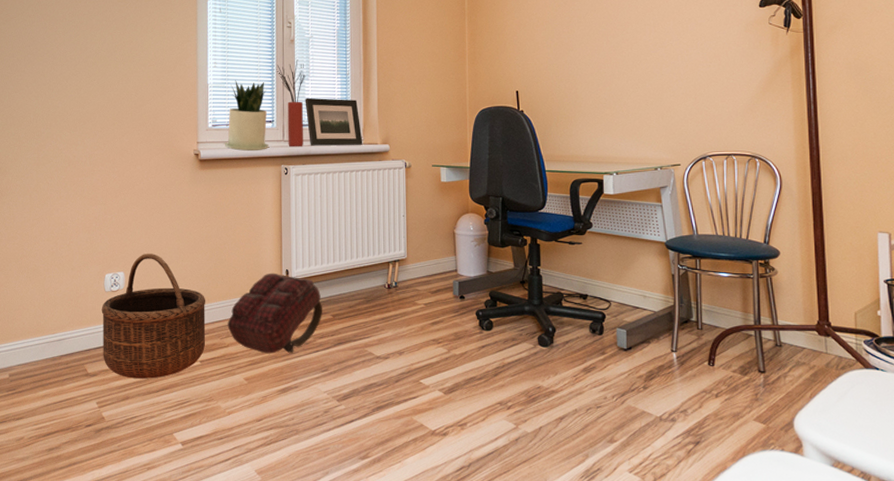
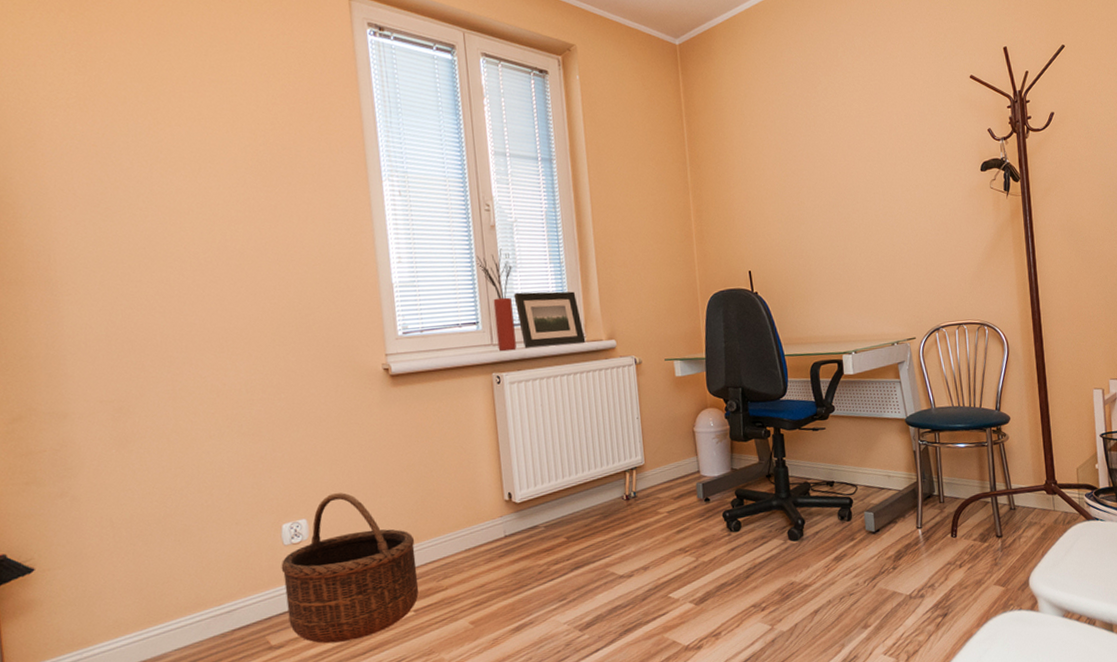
planter: present [223,80,270,152] -> none [418,277,476,361]
backpack: present [227,273,323,354] -> none [443,498,555,591]

